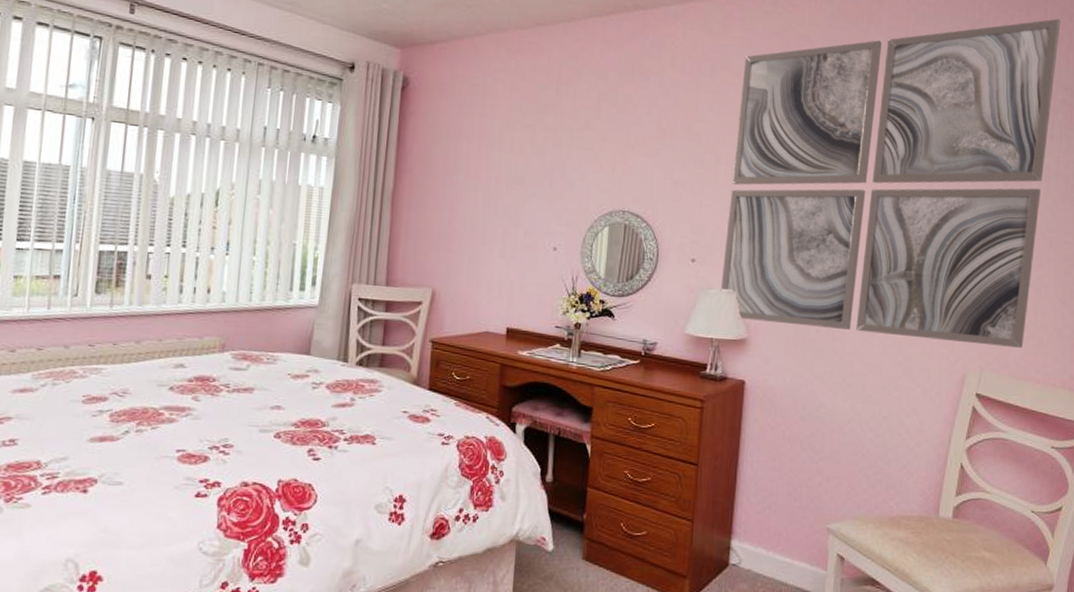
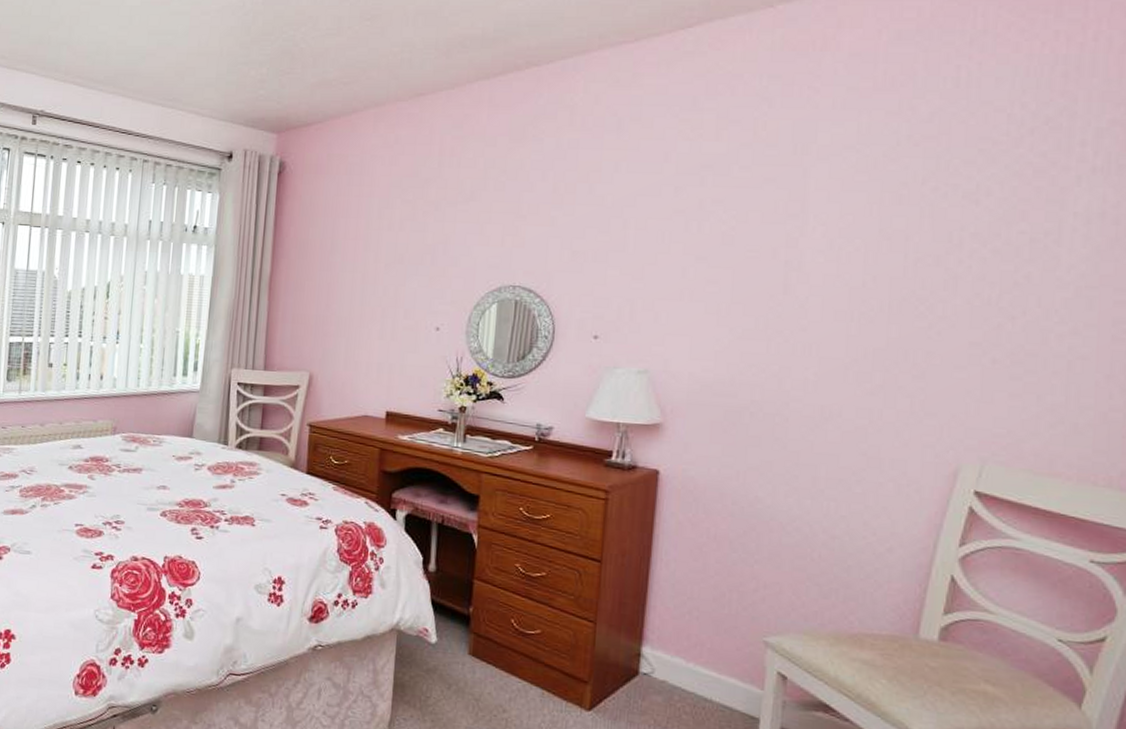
wall art: present [720,19,1061,348] -> none [629,16,1110,436]

